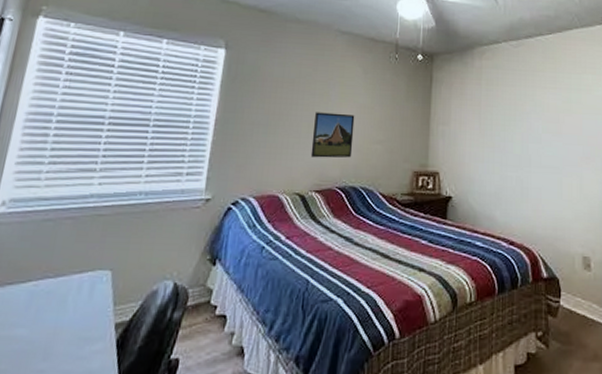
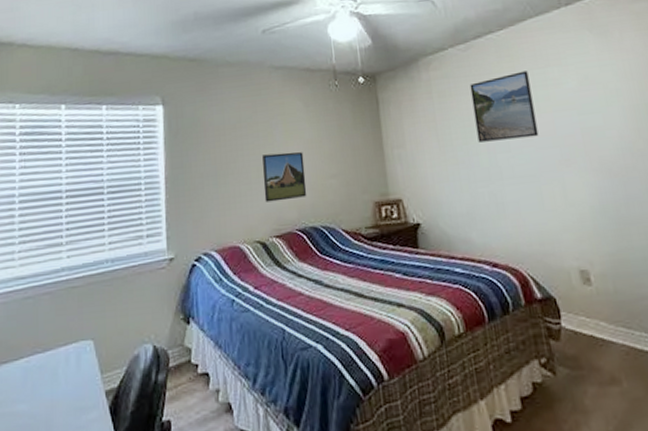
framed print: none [515,74,567,133] -> present [469,71,539,143]

